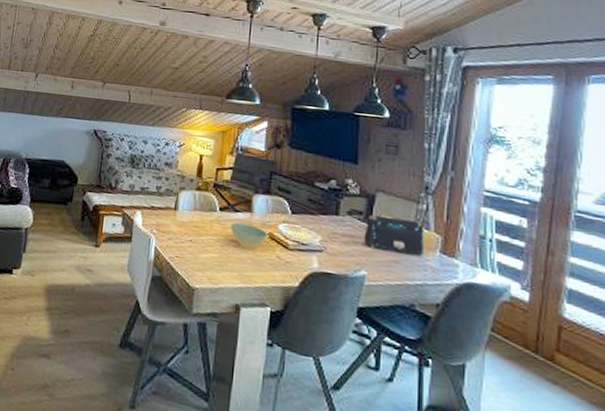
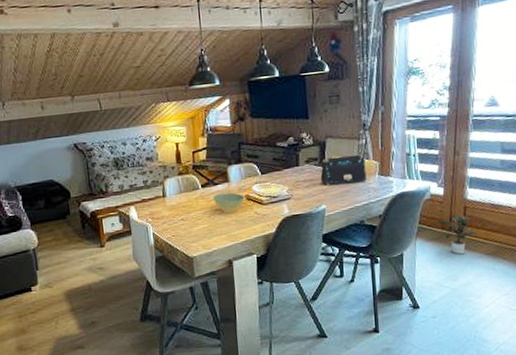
potted plant: none [522,332,580,392] -> present [440,215,479,255]

